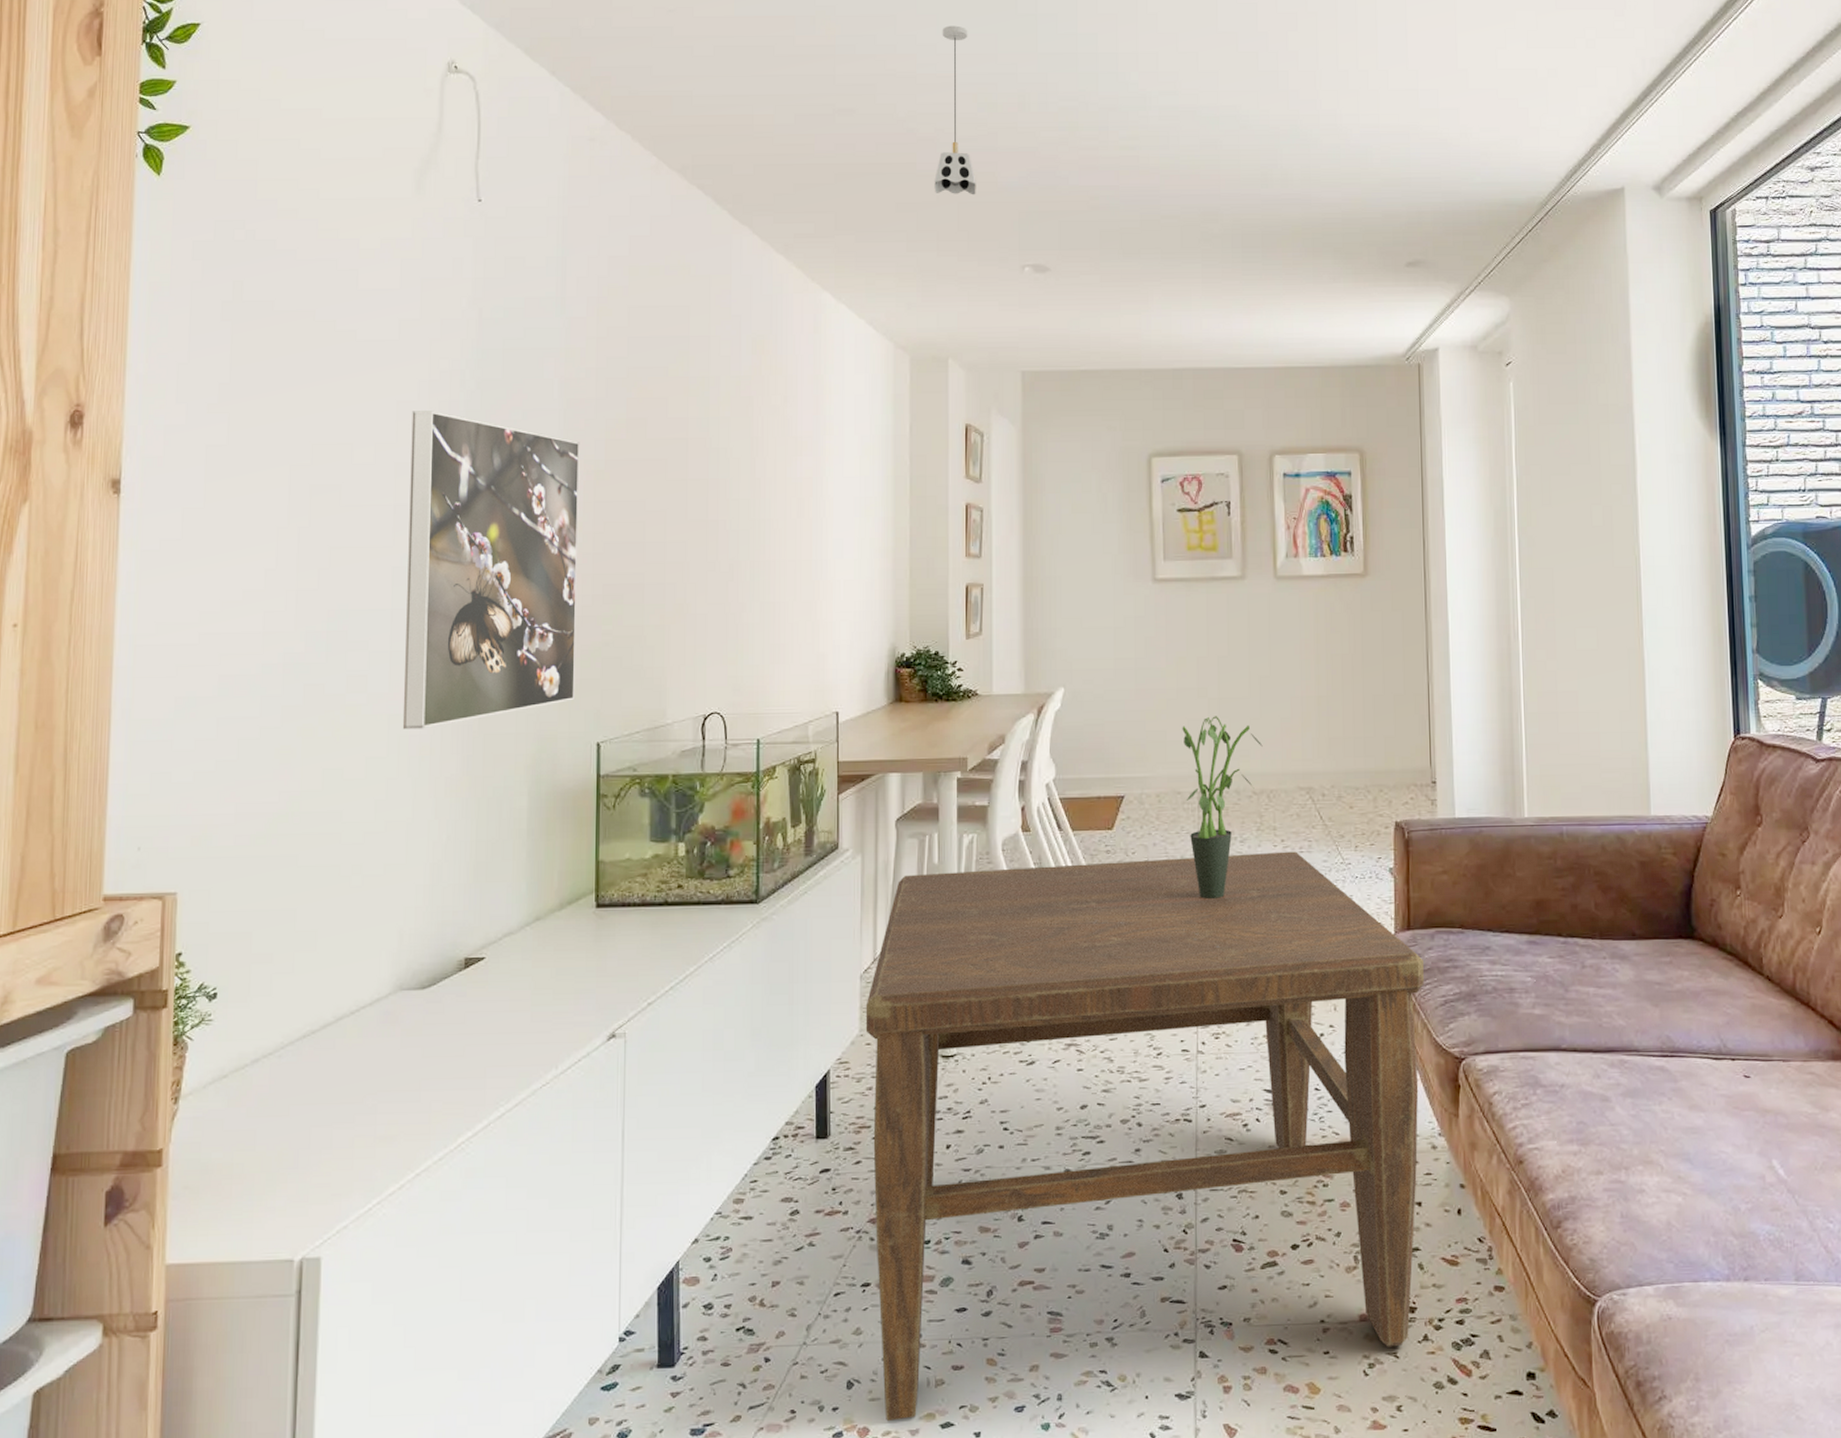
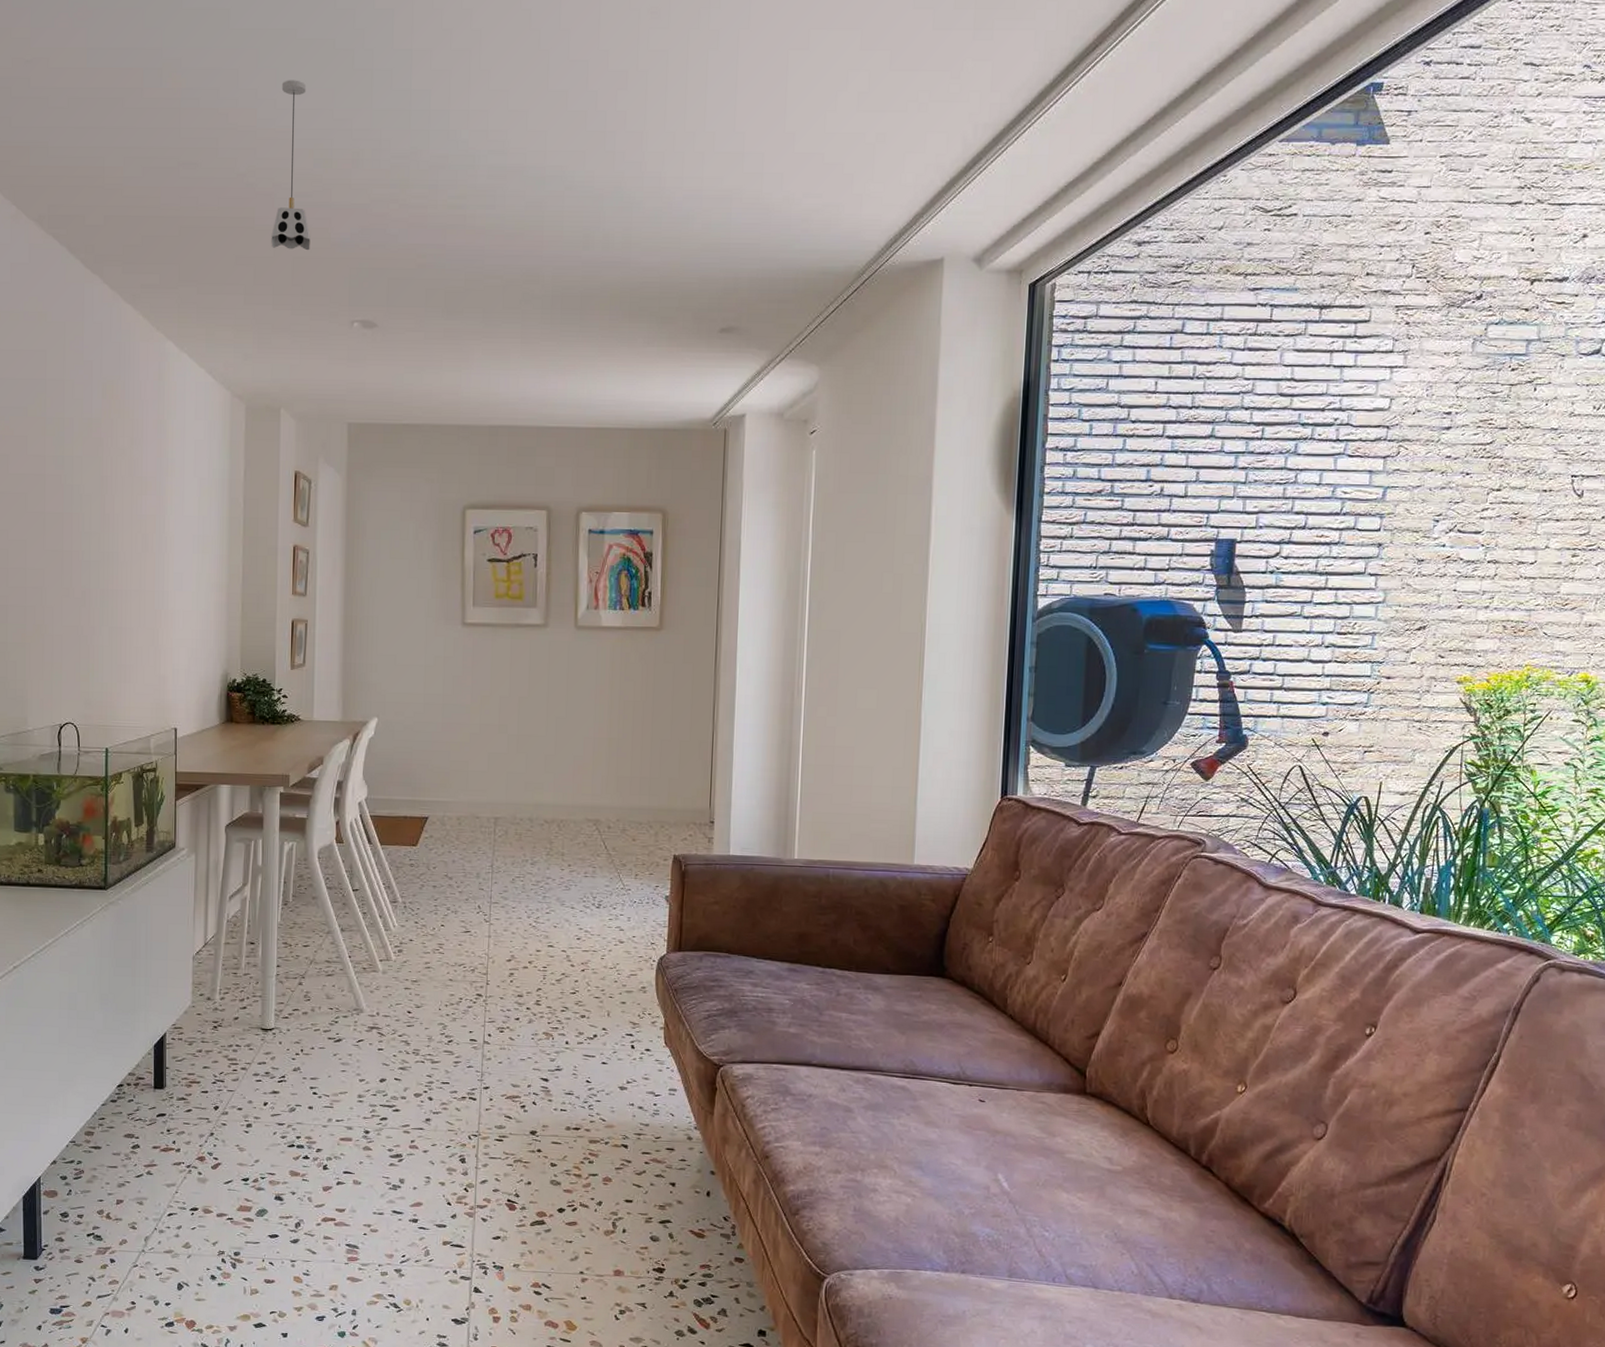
coffee table: present [865,851,1424,1421] -> none [197,873,691,1318]
potted plant: present [1182,716,1263,900] -> none [483,751,556,913]

